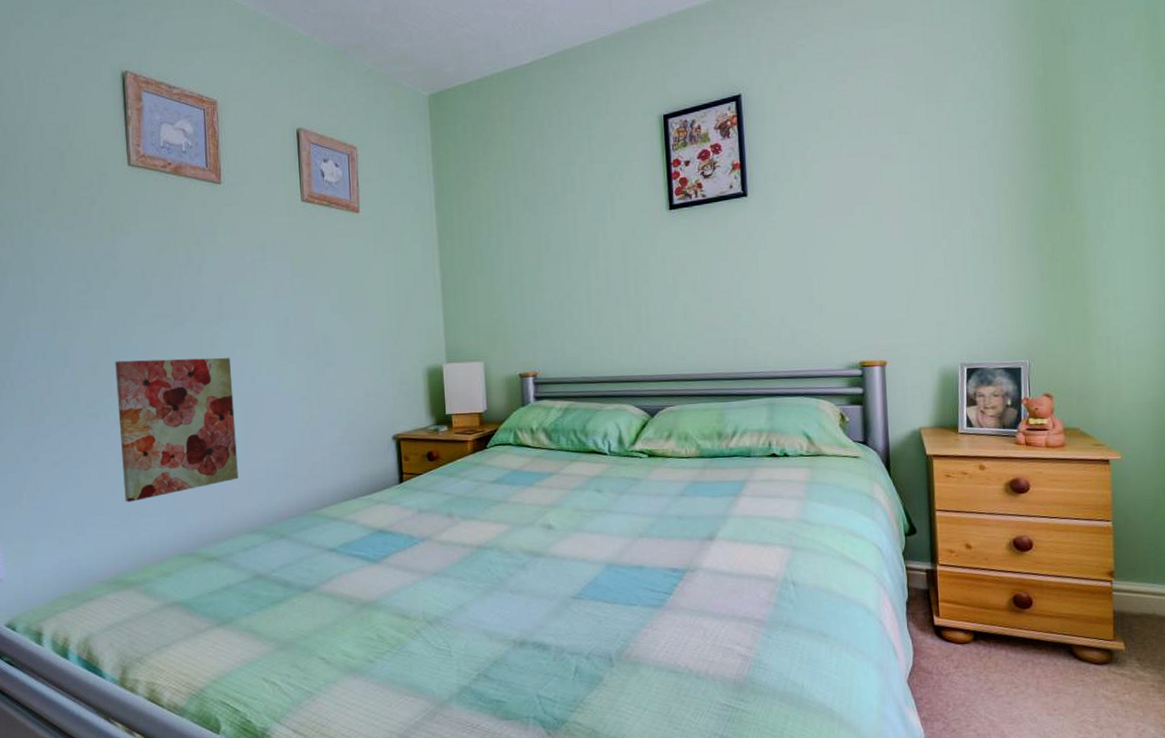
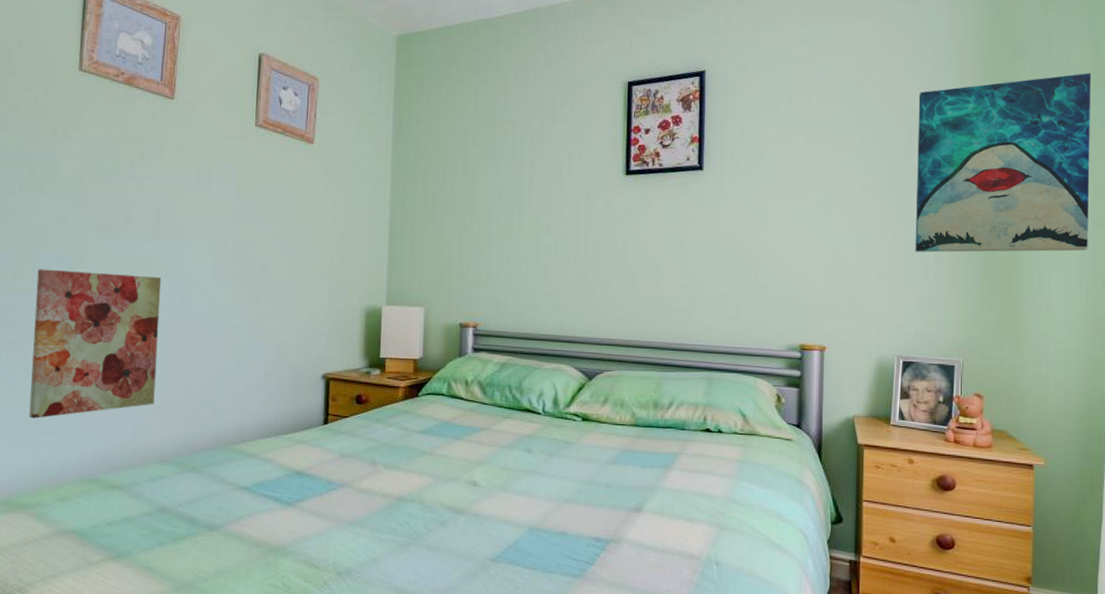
wall art: none [965,49,1155,257] -> present [915,72,1092,253]

